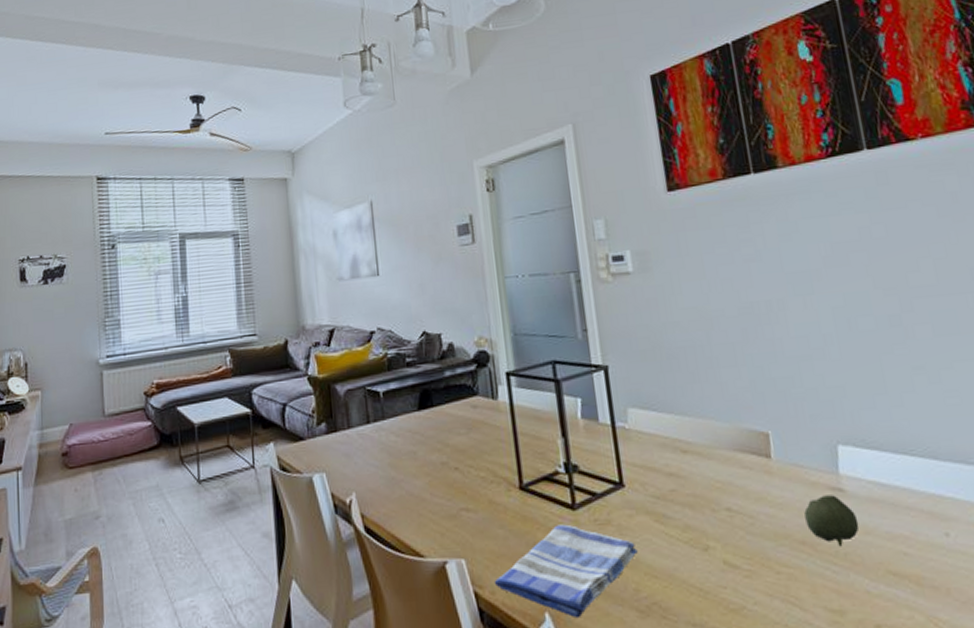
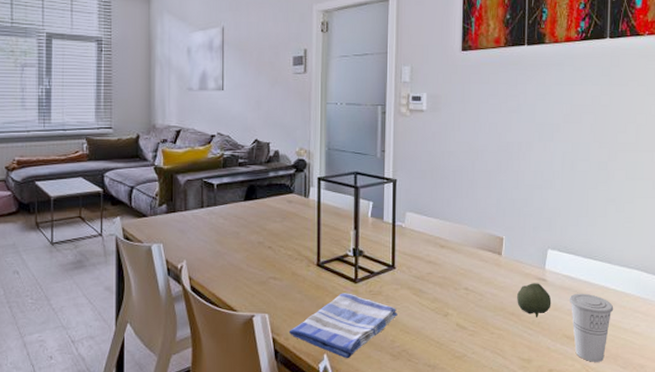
cup: none [884,506,960,612] -> present [569,293,614,362]

